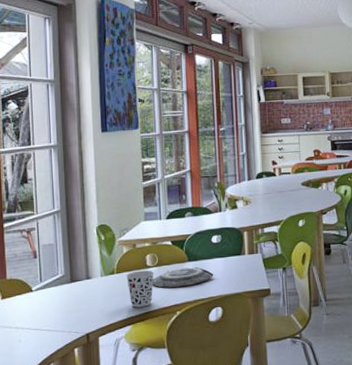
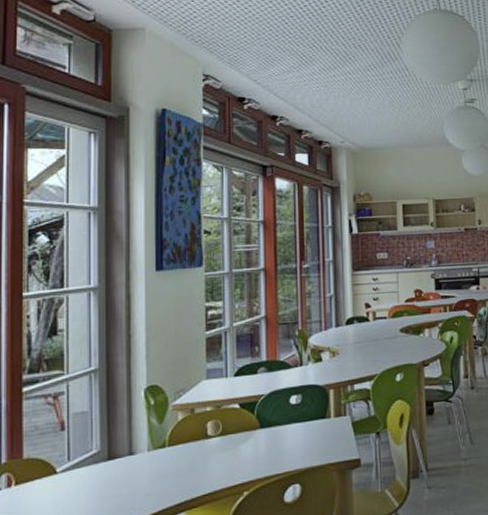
cup: present [126,270,154,308] -> none [181,441,216,489]
plate: present [152,267,214,288] -> none [214,435,292,462]

